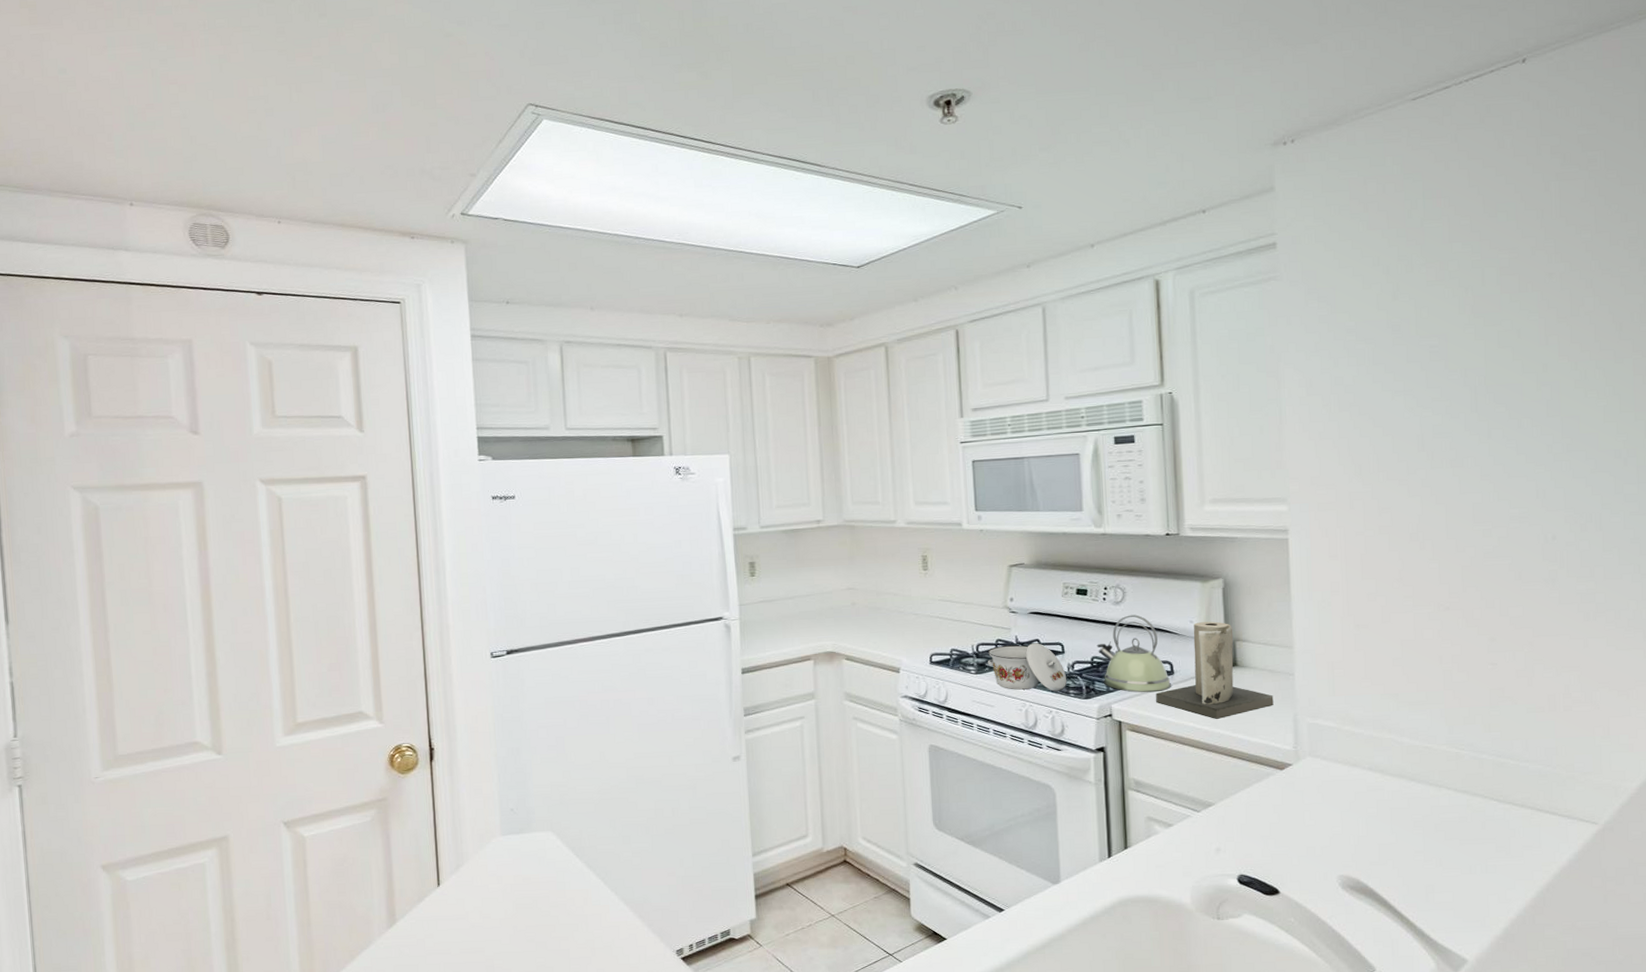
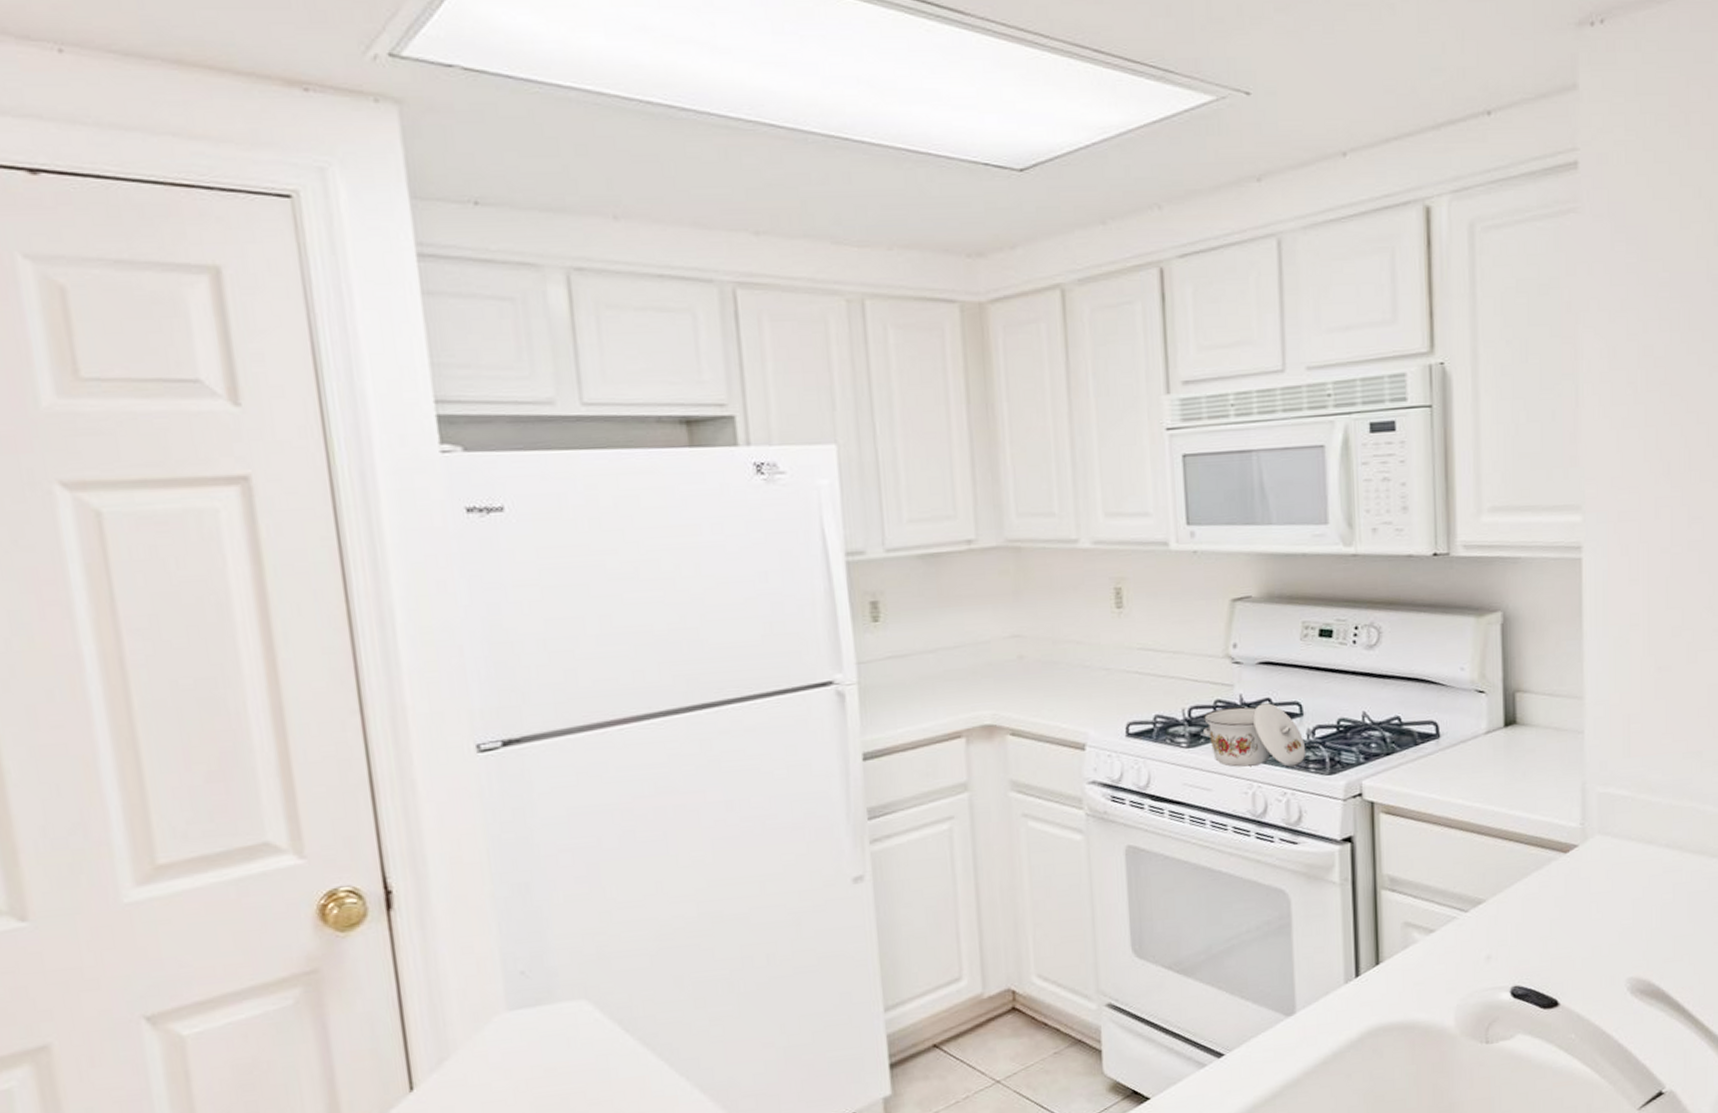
kettle: present [1096,615,1171,693] -> none [1344,661,1436,764]
paper towel roll: present [1156,621,1274,719] -> none [1417,667,1559,793]

